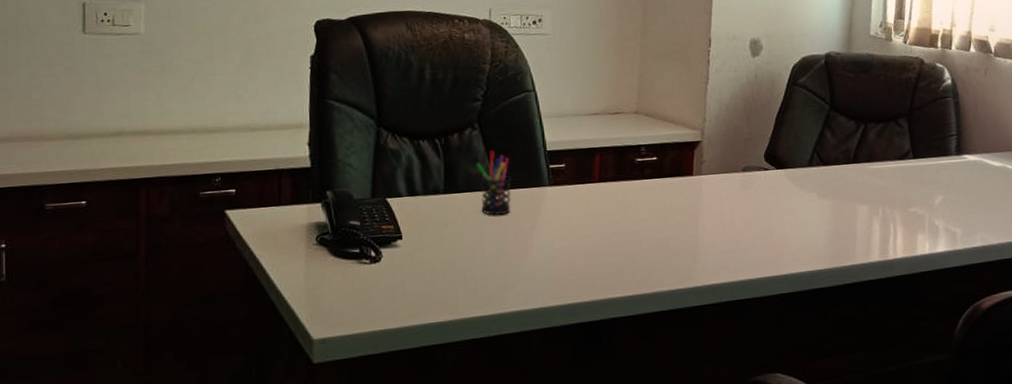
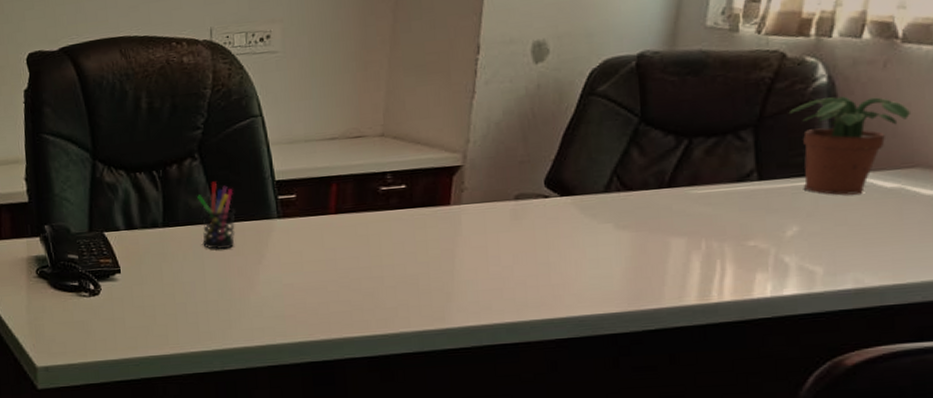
potted plant: none [929,95,1005,172] -> present [788,96,910,195]

